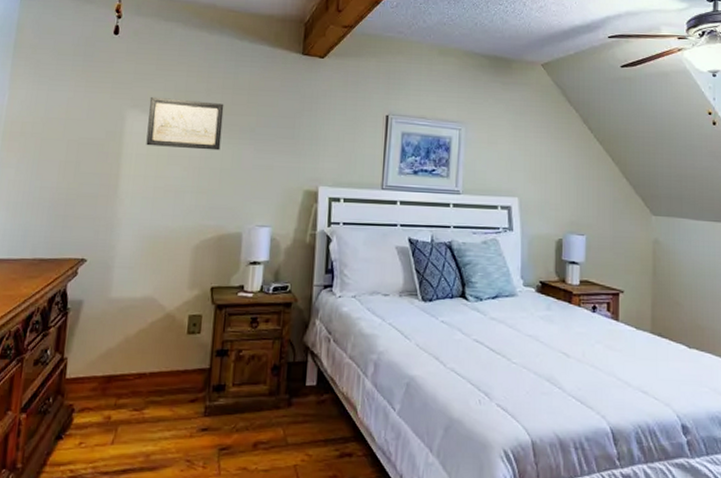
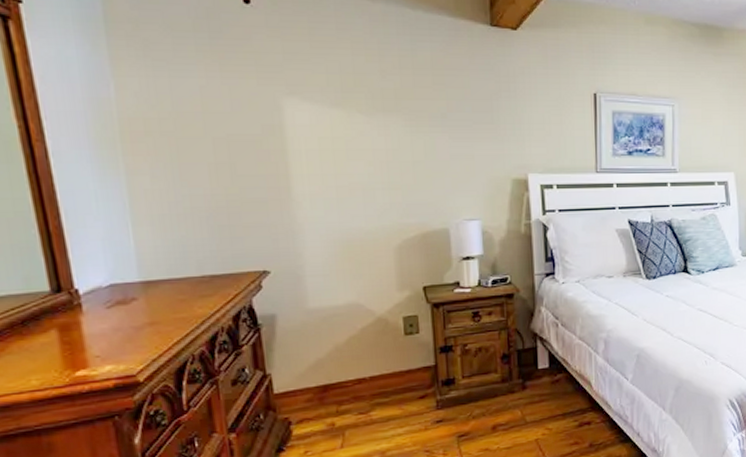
wall art: present [146,96,224,151] -> none [309,80,409,141]

